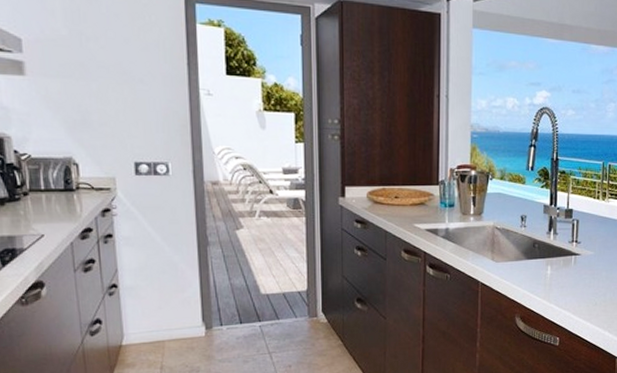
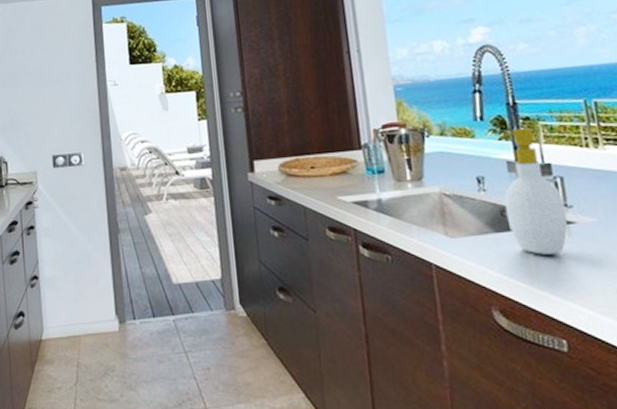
soap bottle: none [536,179,576,277] -> present [499,127,568,255]

